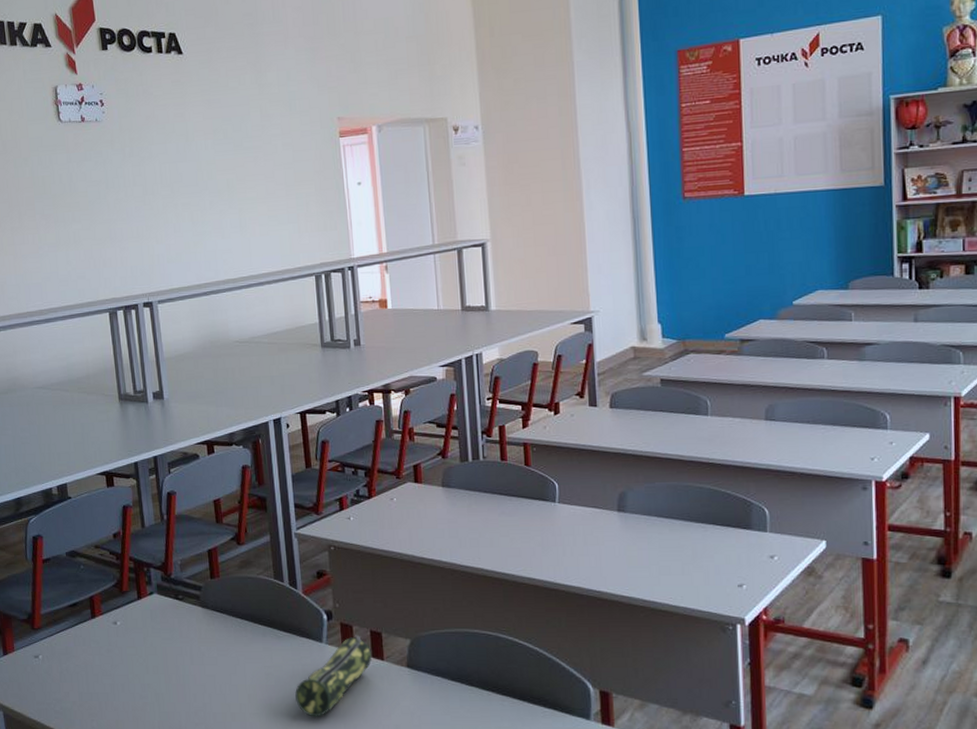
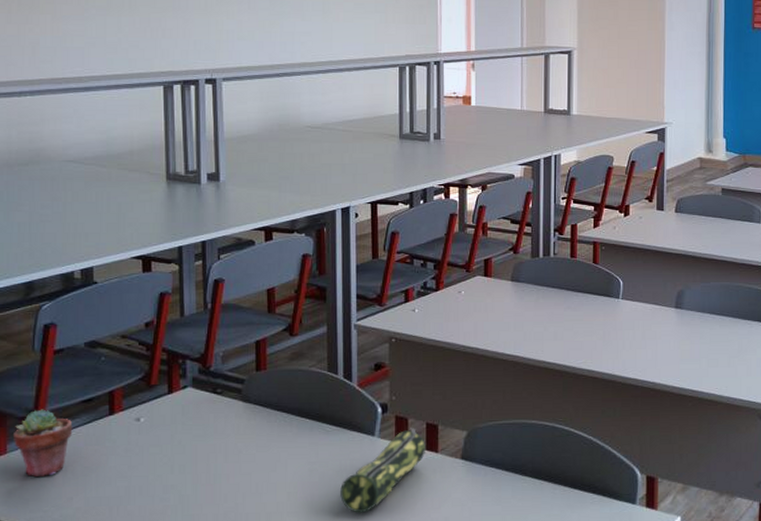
potted succulent: none [18,612,64,673] -> present [14,409,73,478]

